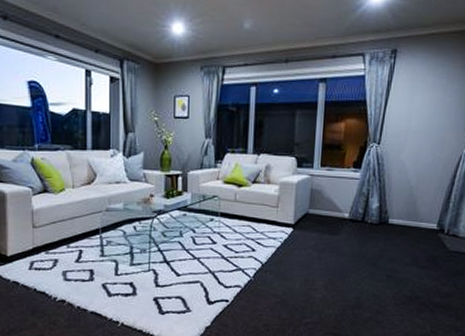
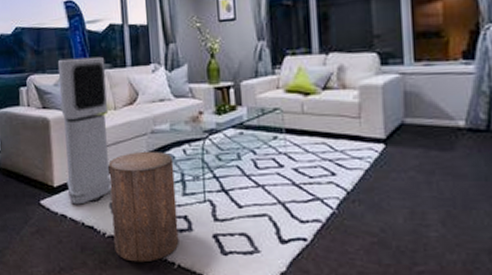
air purifier: none [17,136,67,273] -> present [57,56,111,205]
stool: none [63,226,124,322] -> present [108,151,179,263]

